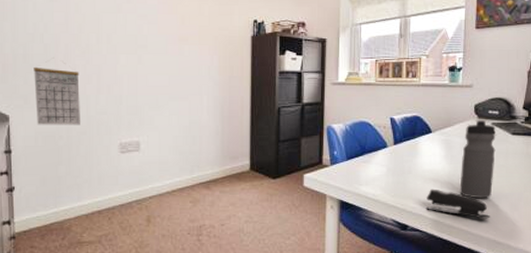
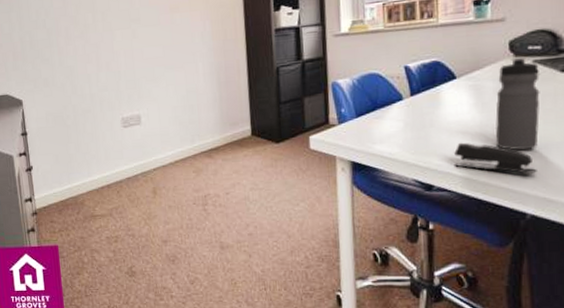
calendar: present [34,66,80,125] -> none [39,51,85,107]

